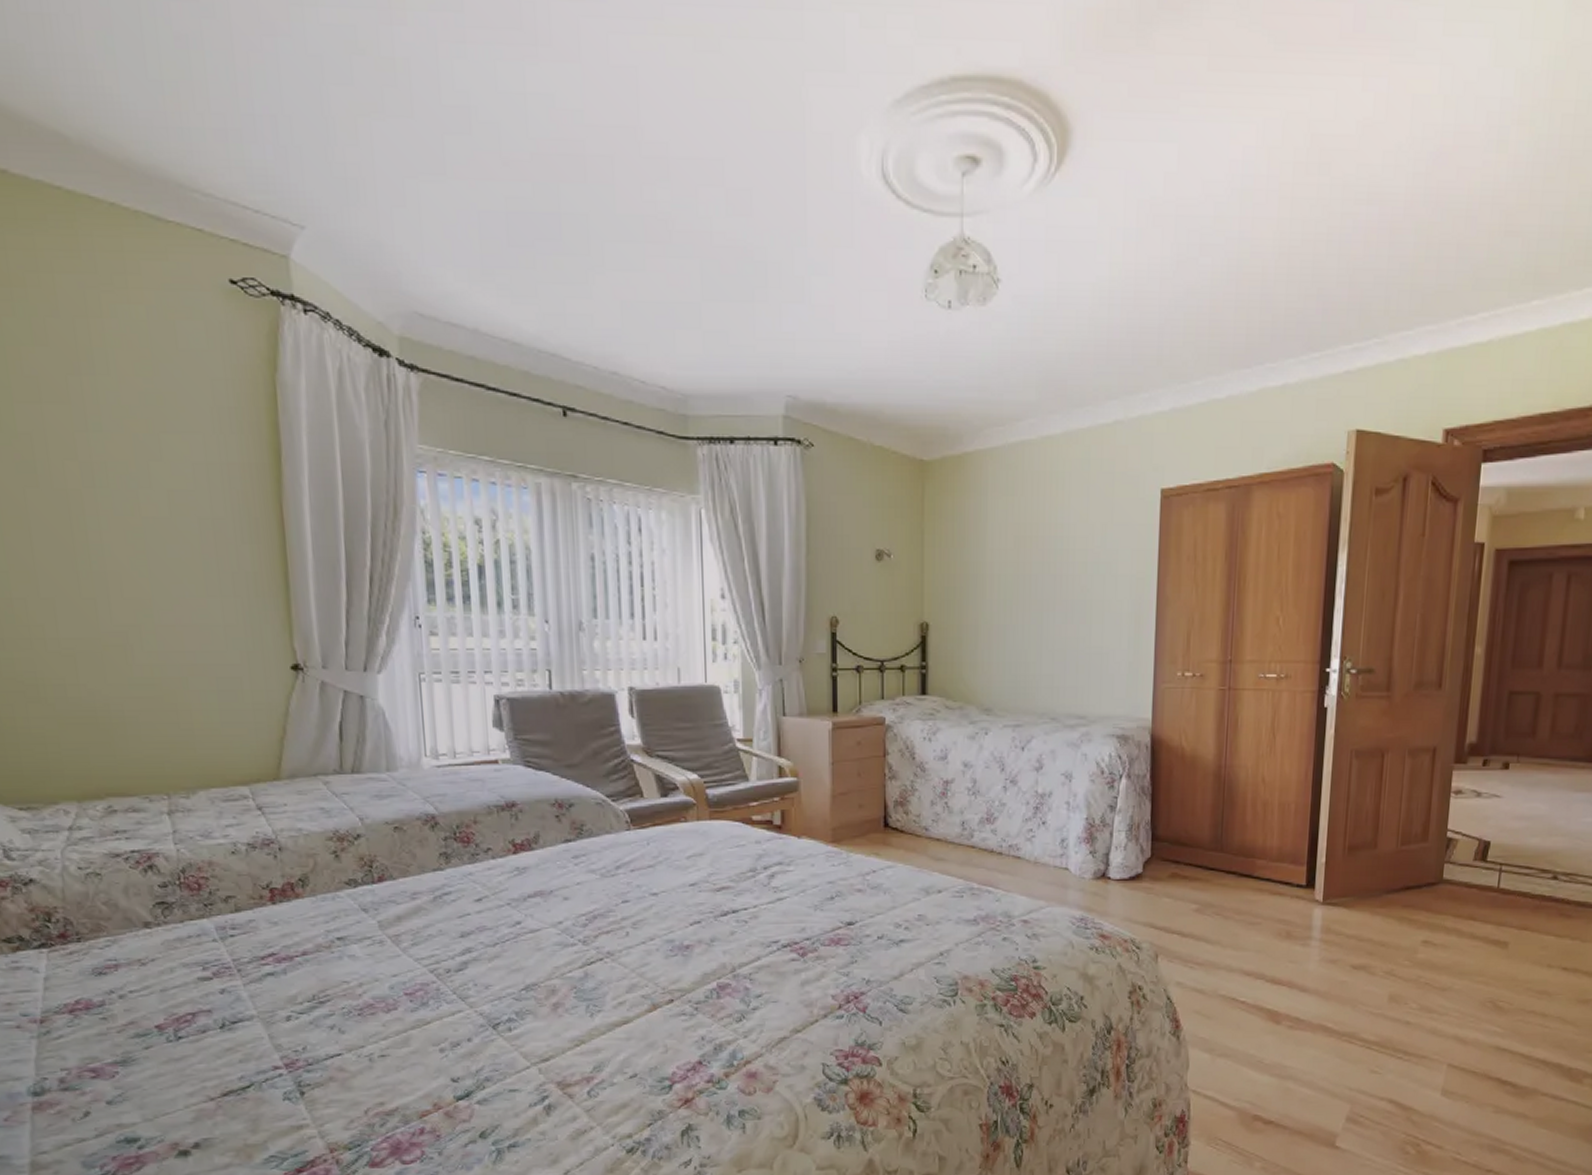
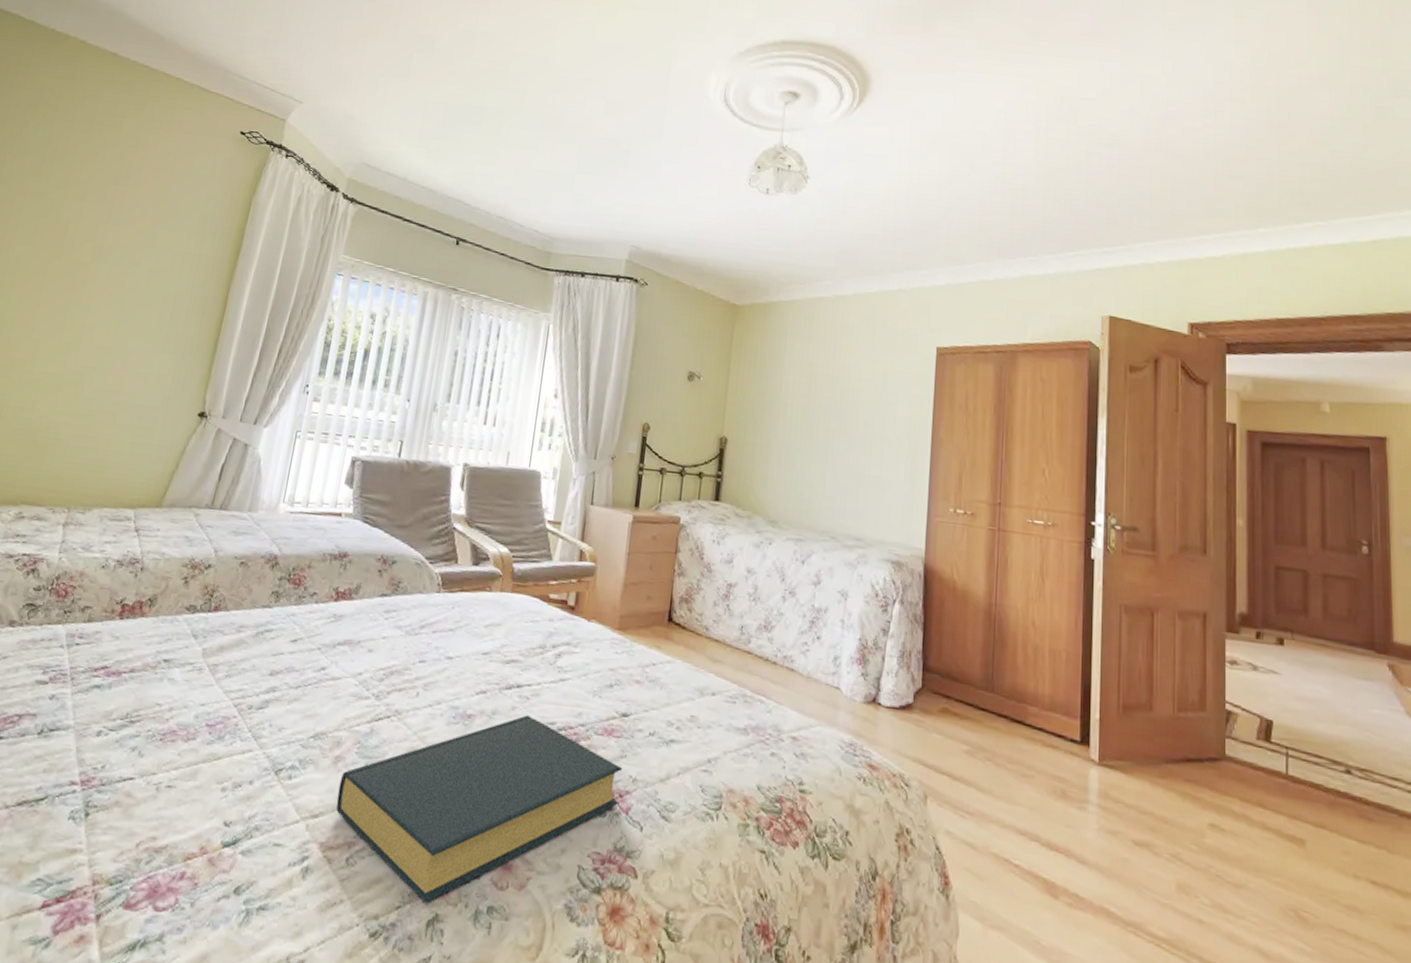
hardback book: none [563,938,856,1116] -> present [336,715,623,902]

